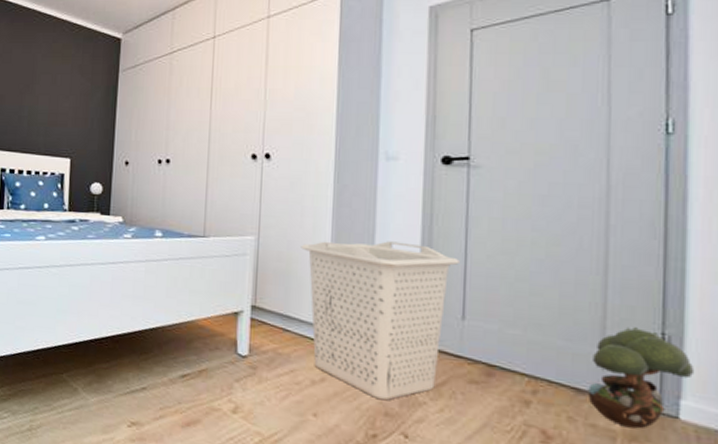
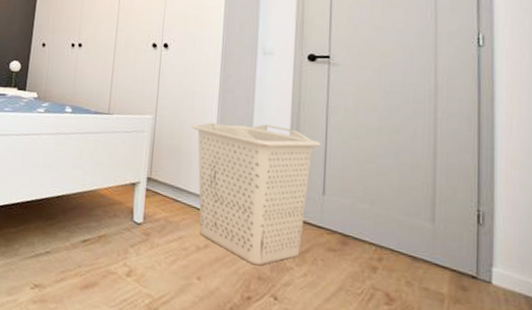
decorative tree: present [588,327,695,429] -> none [422,204,503,292]

